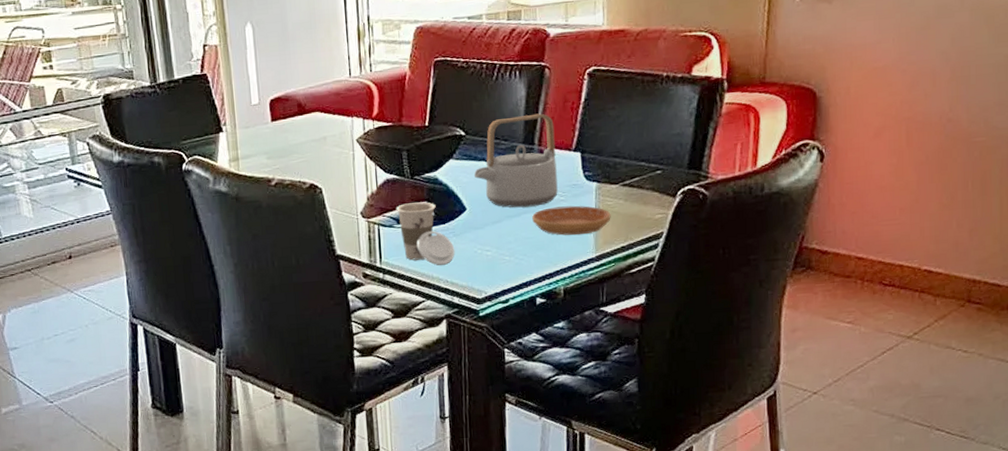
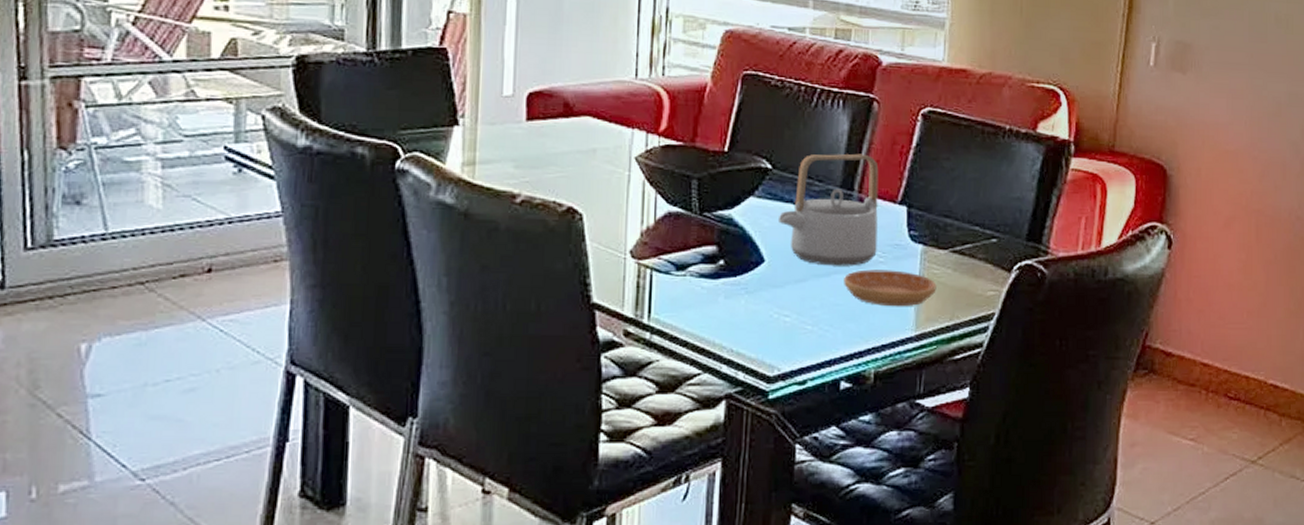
cup: present [395,202,455,266] -> none [675,245,746,330]

